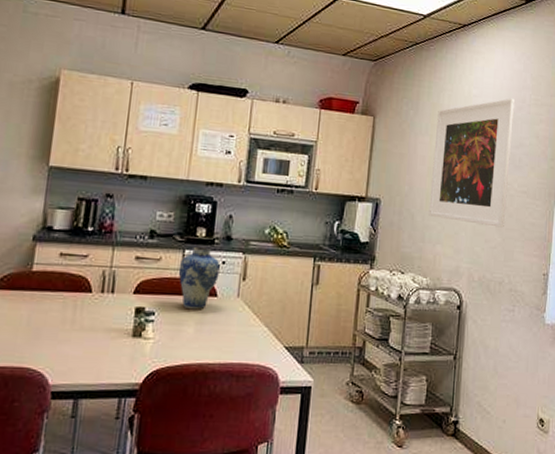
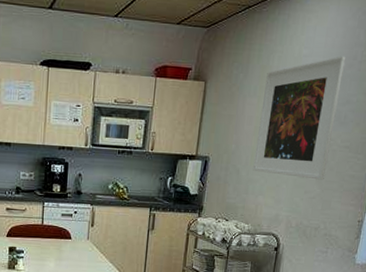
vase: present [178,247,220,310] -> none [40,200,73,250]

